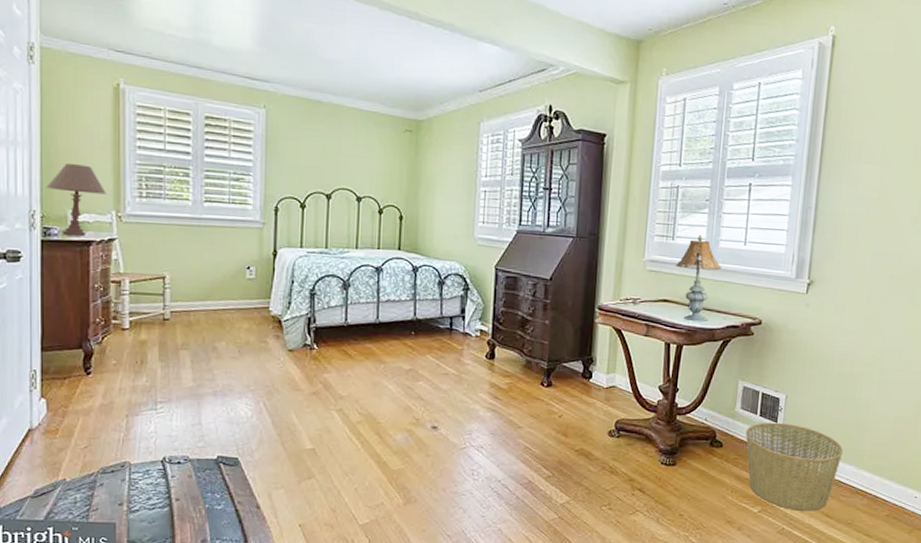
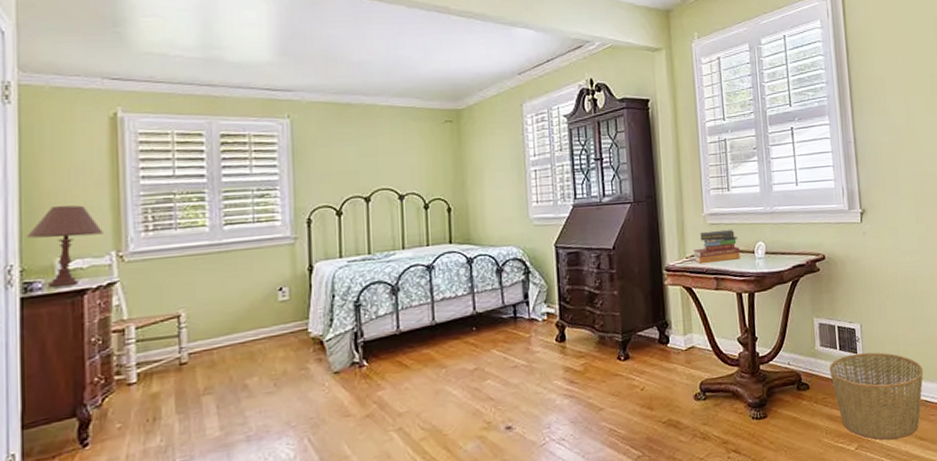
books: none [628,277,675,310] -> present [693,229,741,265]
table lamp: present [675,234,726,321] -> none [735,182,791,267]

